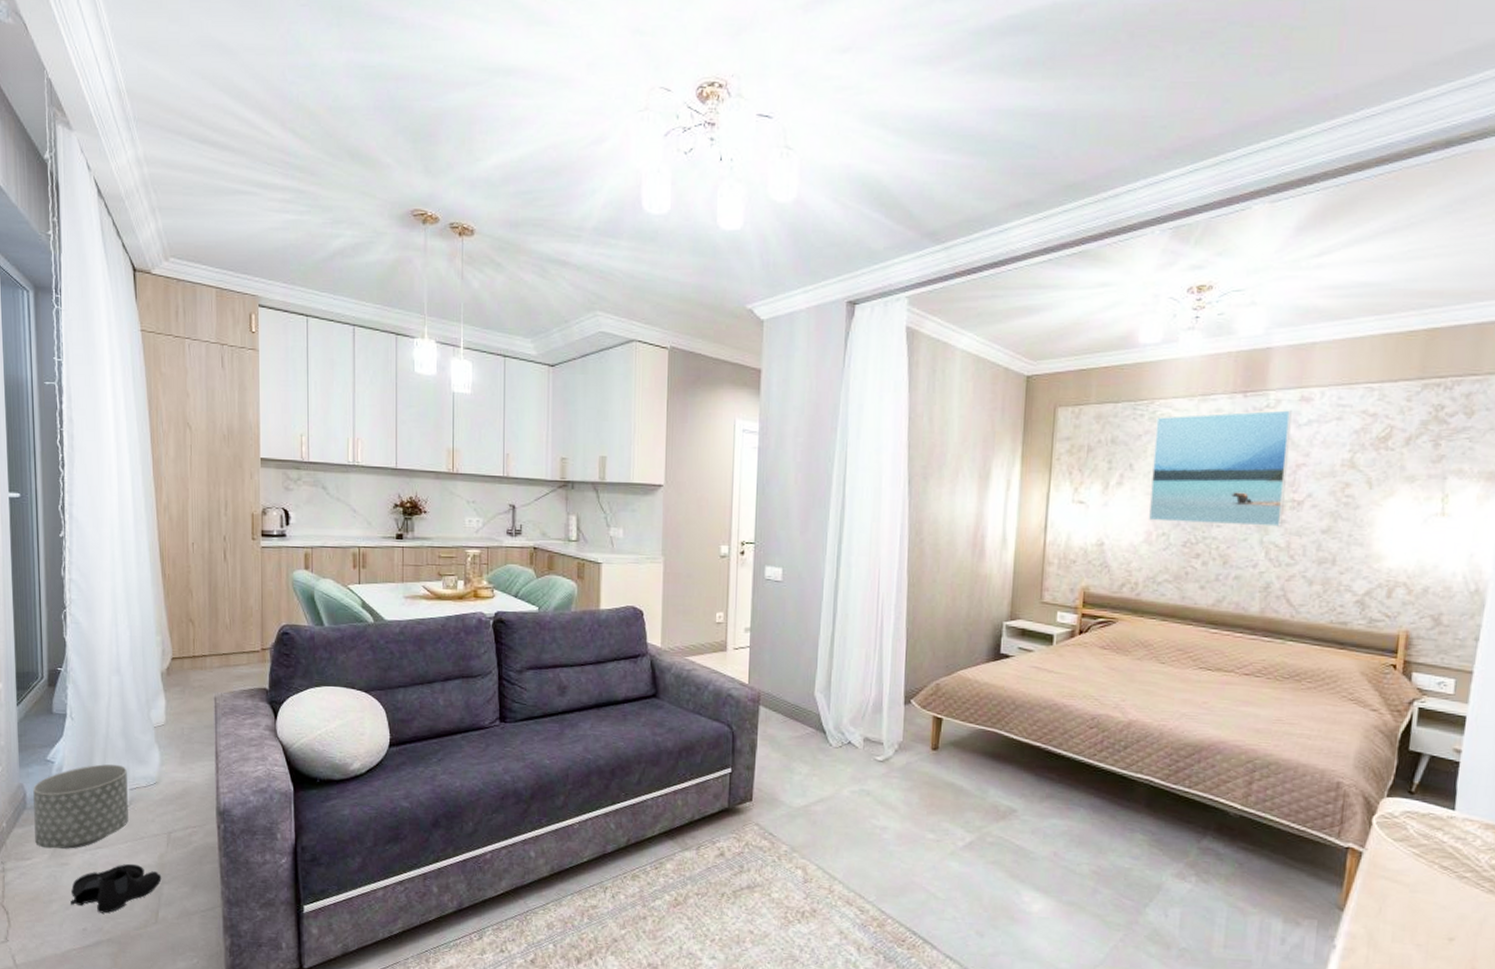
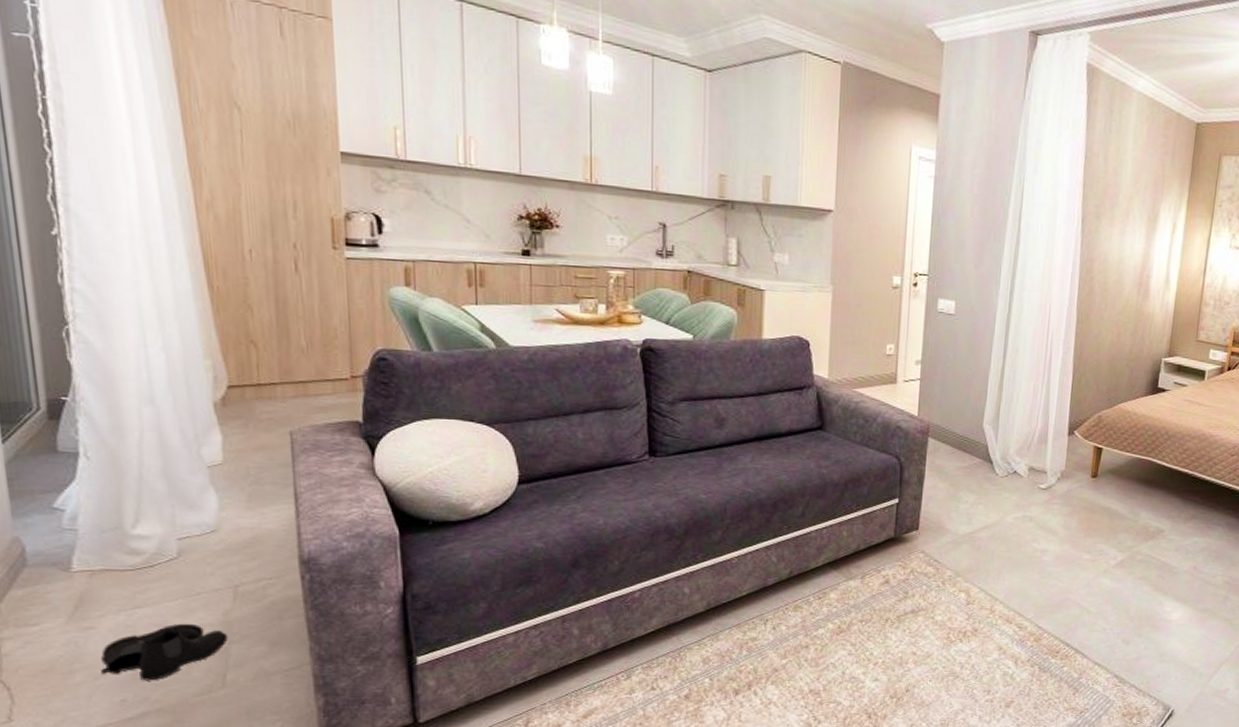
planter: present [33,764,128,849] -> none [35,510,178,612]

